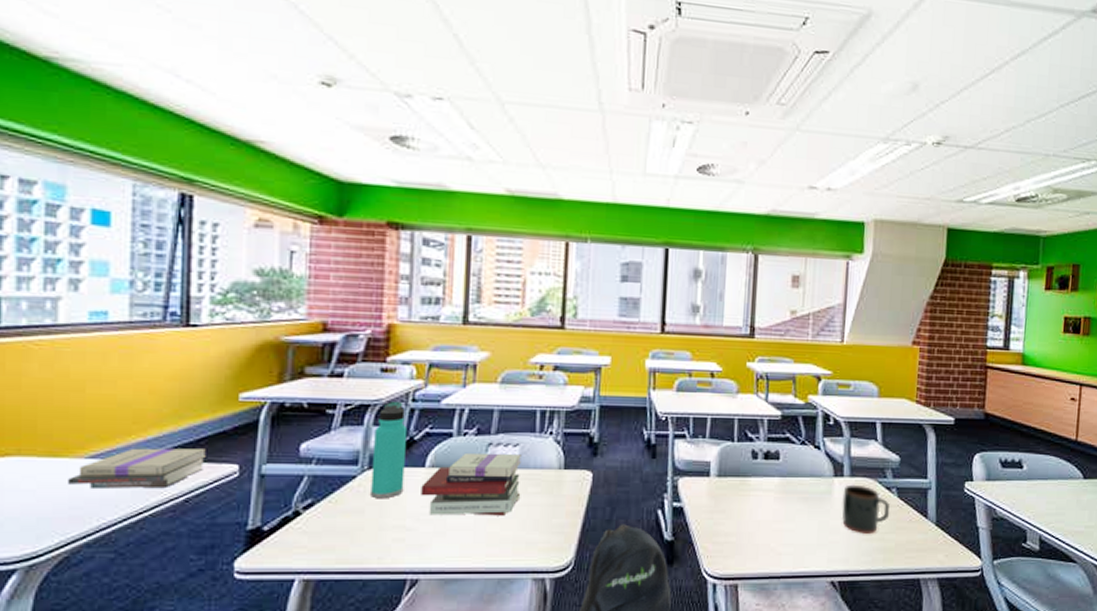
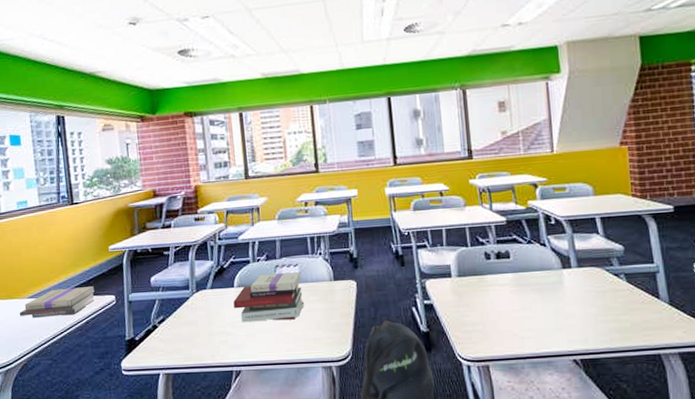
thermos bottle: present [371,400,408,499] -> none [197,240,222,313]
mug: present [841,484,891,533] -> none [573,273,622,316]

